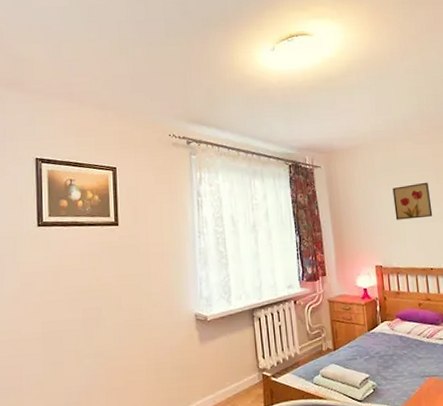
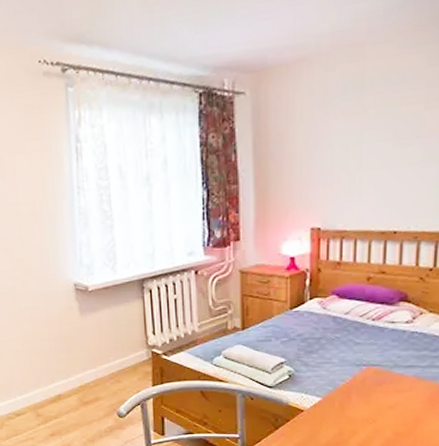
wall art: present [392,182,433,220] -> none [350,107,412,166]

